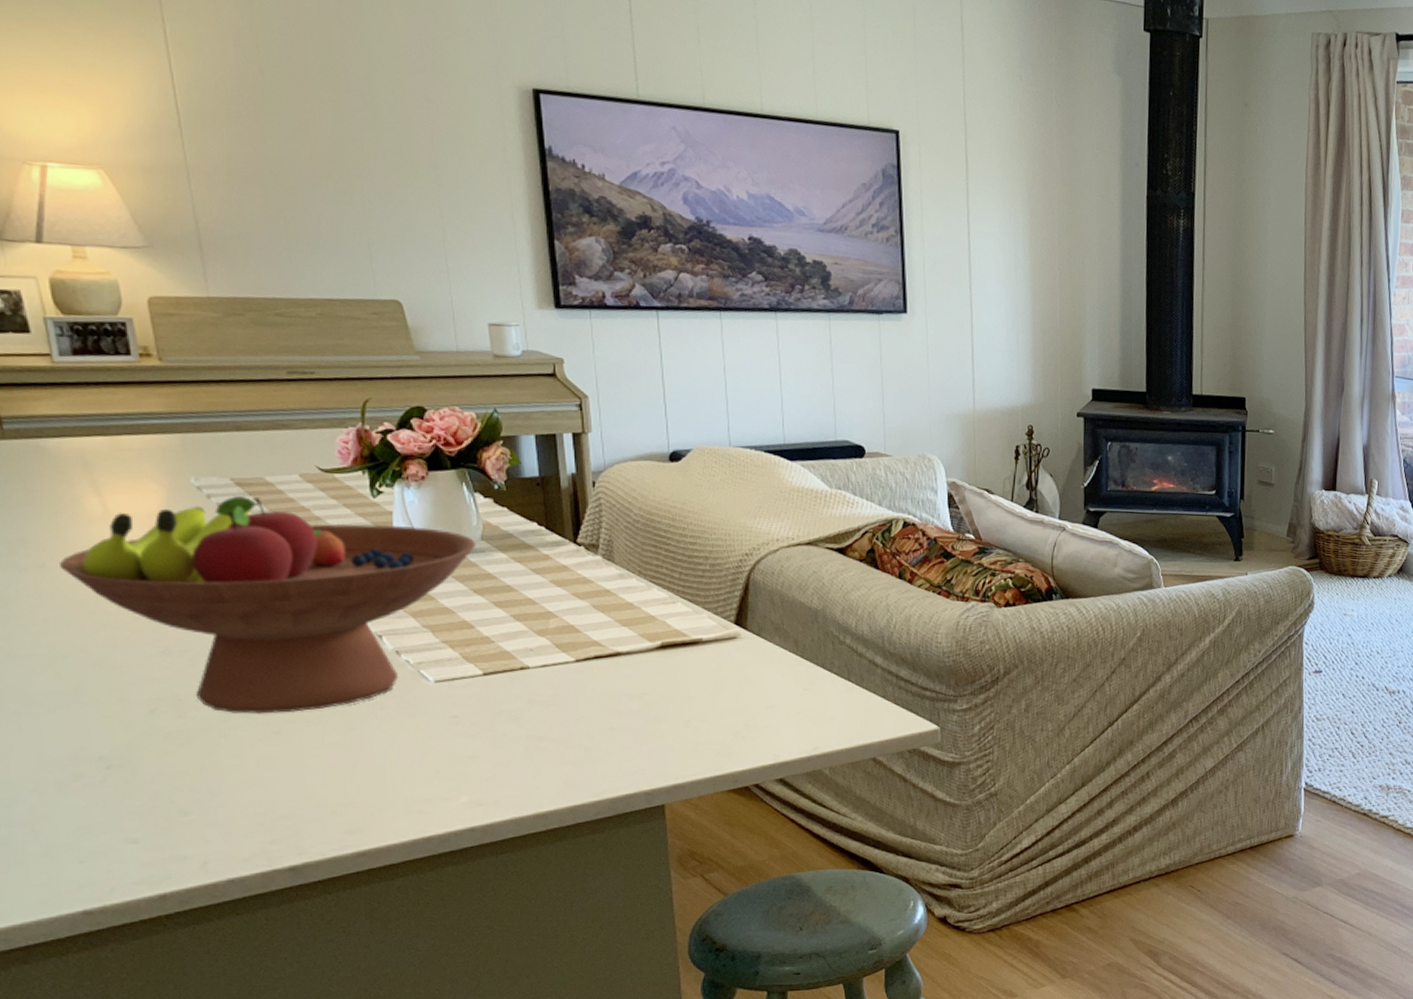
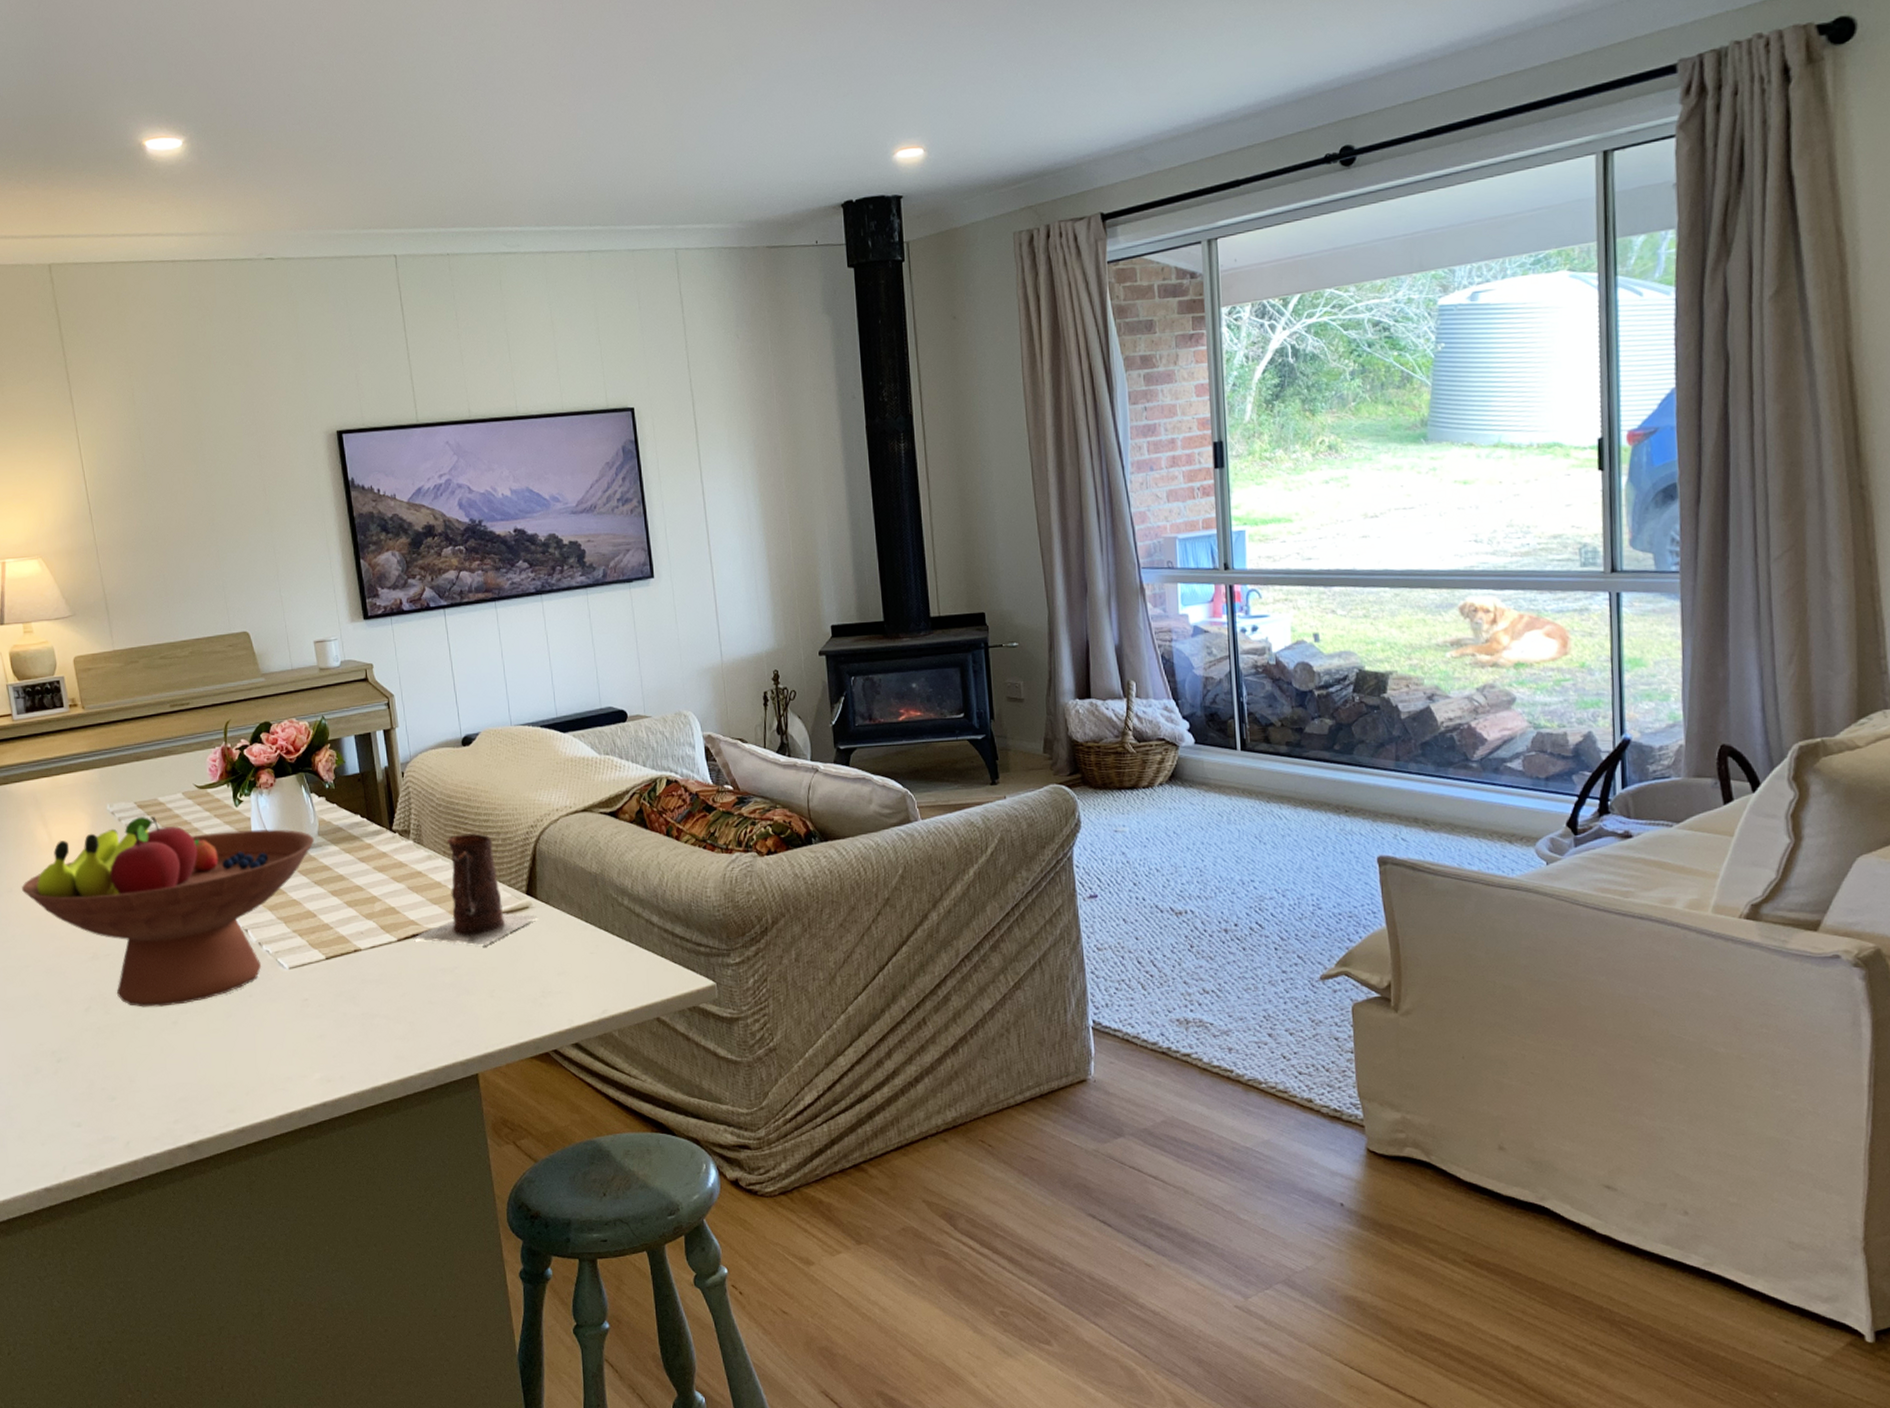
mug: none [595,554,748,674] -> present [413,832,539,946]

